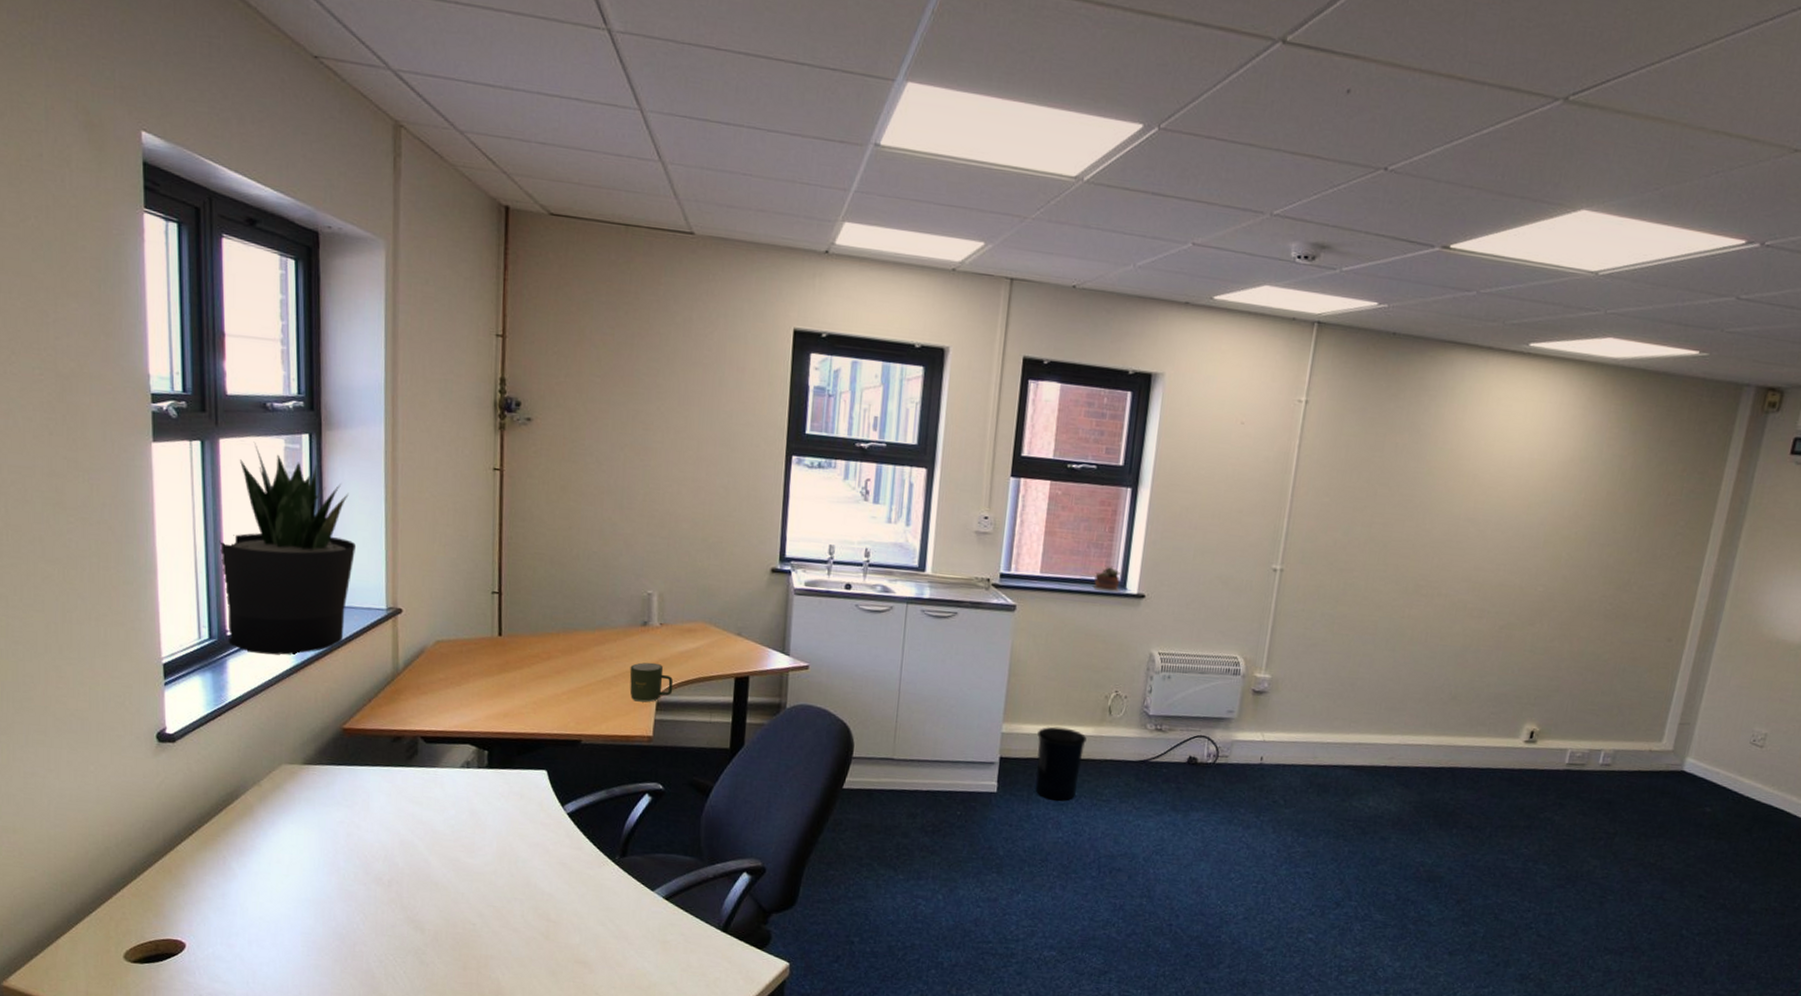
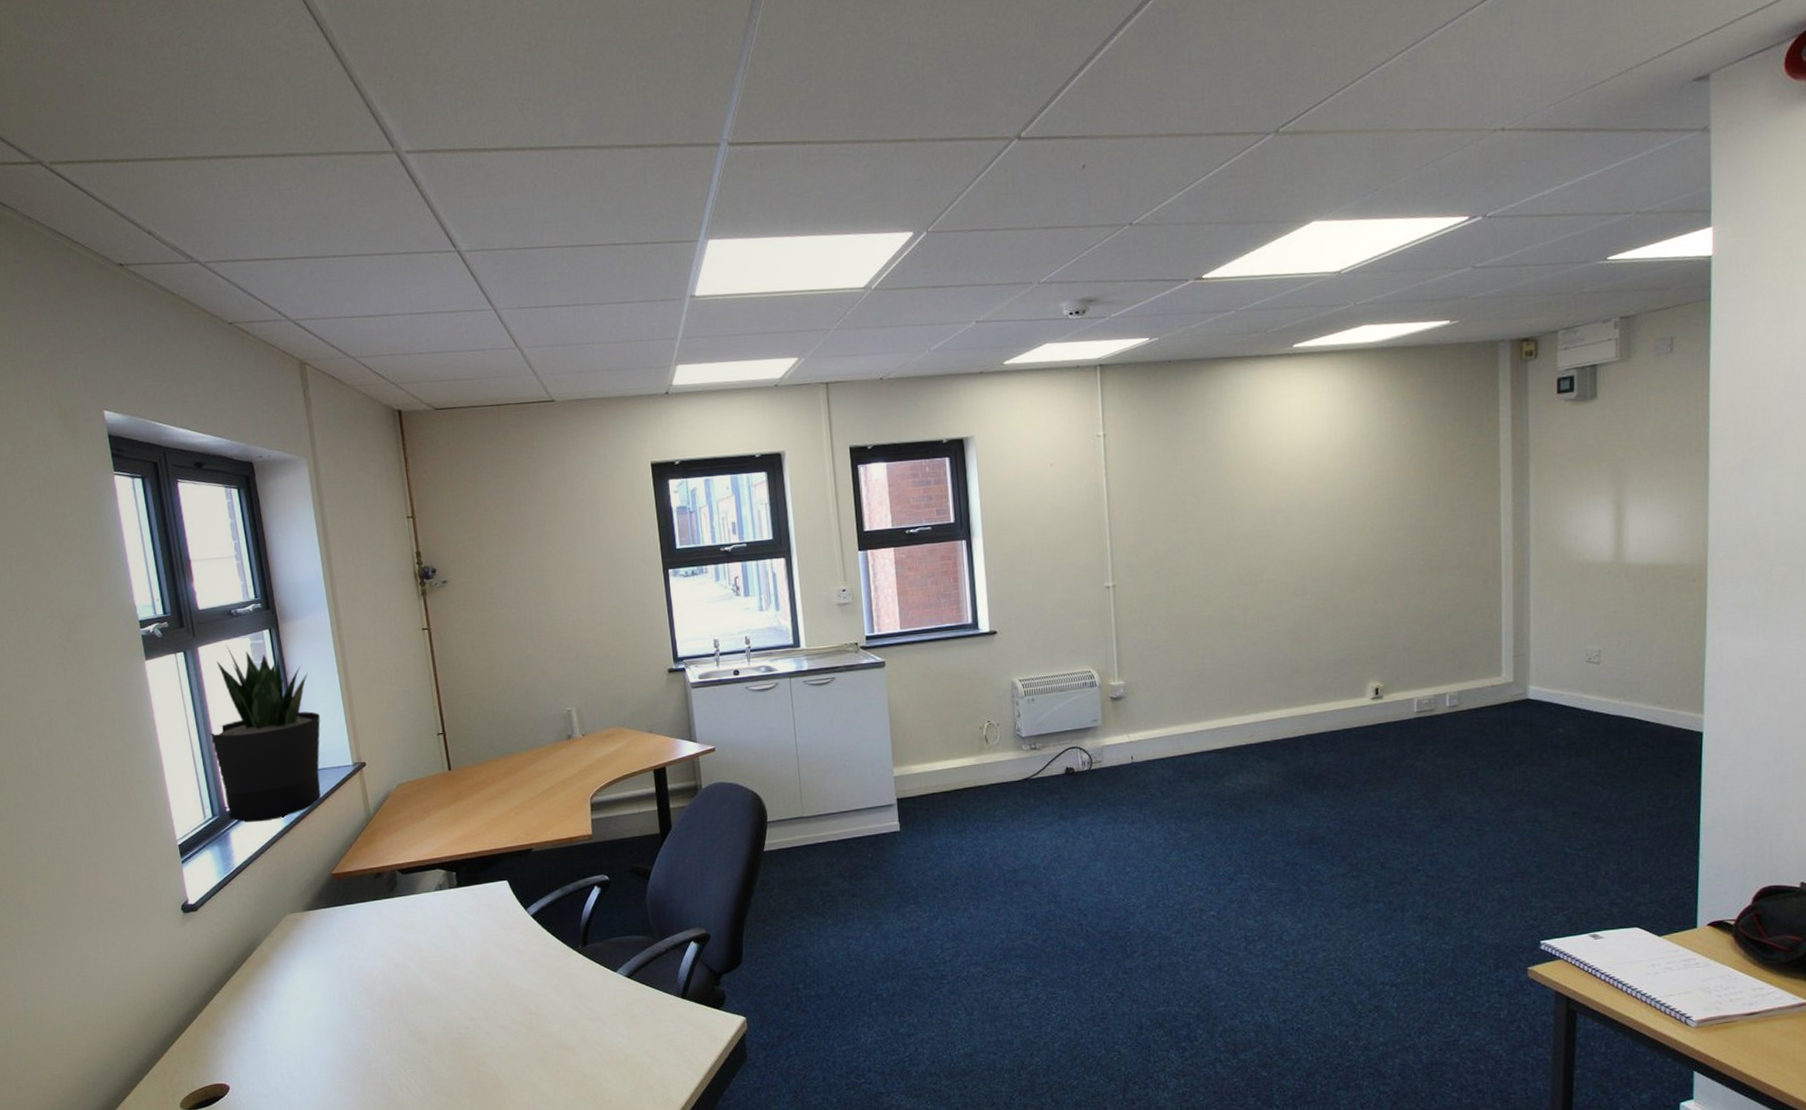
mug: present [629,662,674,703] -> none [563,769,603,806]
waste bin: present [1035,726,1087,801] -> none [926,761,971,829]
succulent plant: present [1092,566,1120,593] -> none [948,611,974,635]

